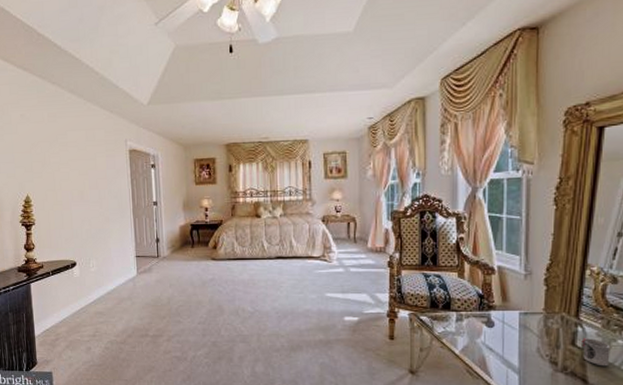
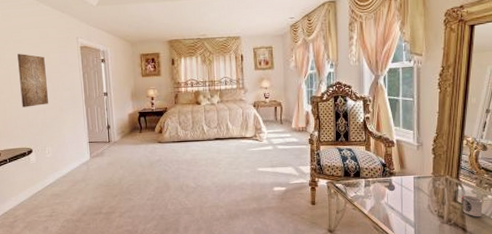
wall art: none [63,157,94,216] -> present [17,54,48,108]

